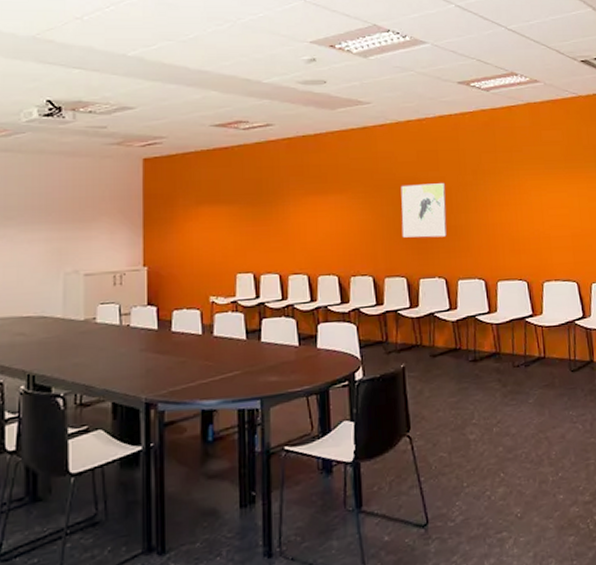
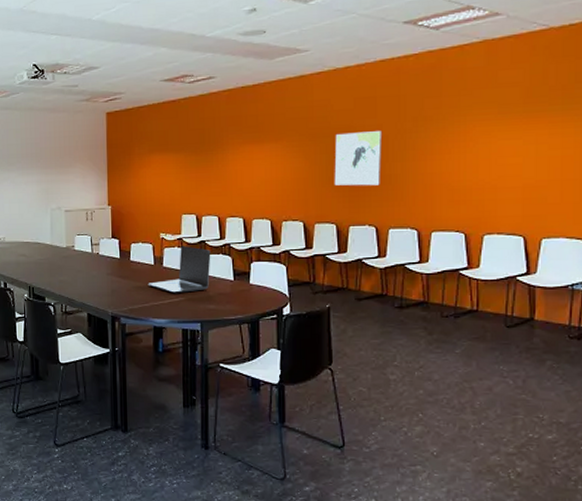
laptop: none [195,309,272,368] -> present [149,246,211,294]

